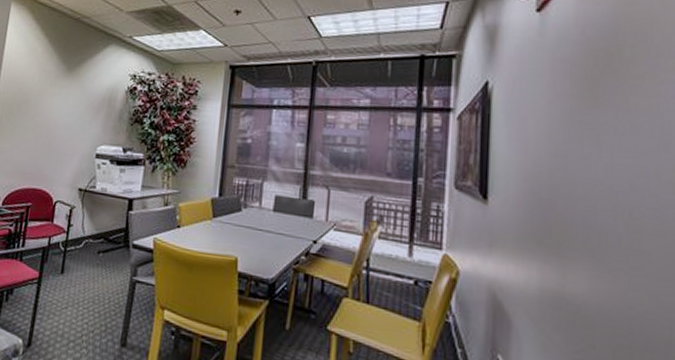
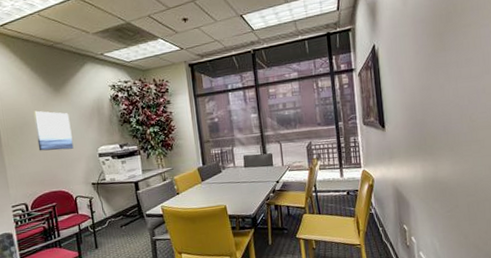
wall art: none [31,88,76,142] -> present [33,110,74,151]

